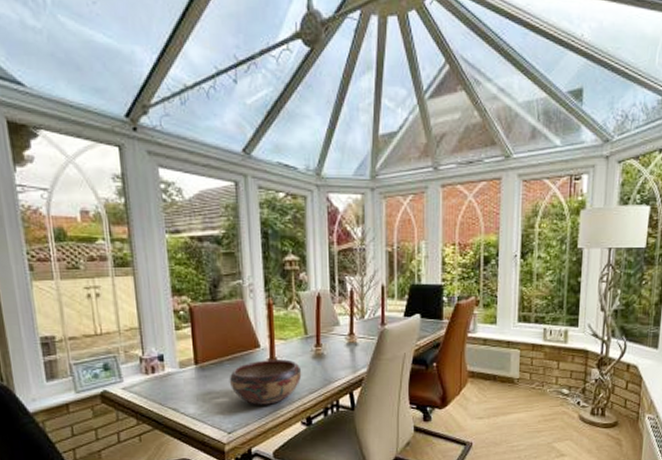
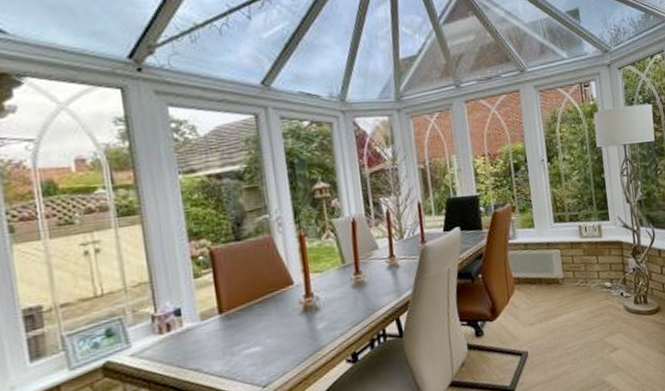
decorative bowl: present [229,359,302,405] -> none [260,293,343,350]

